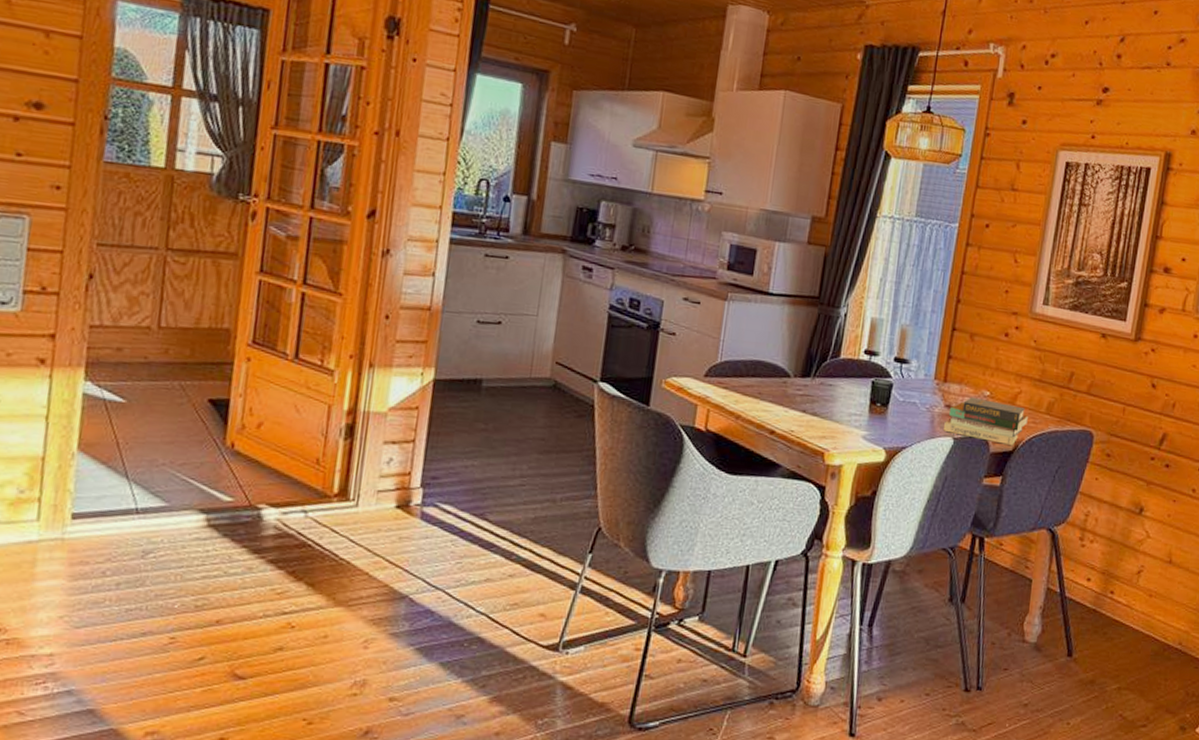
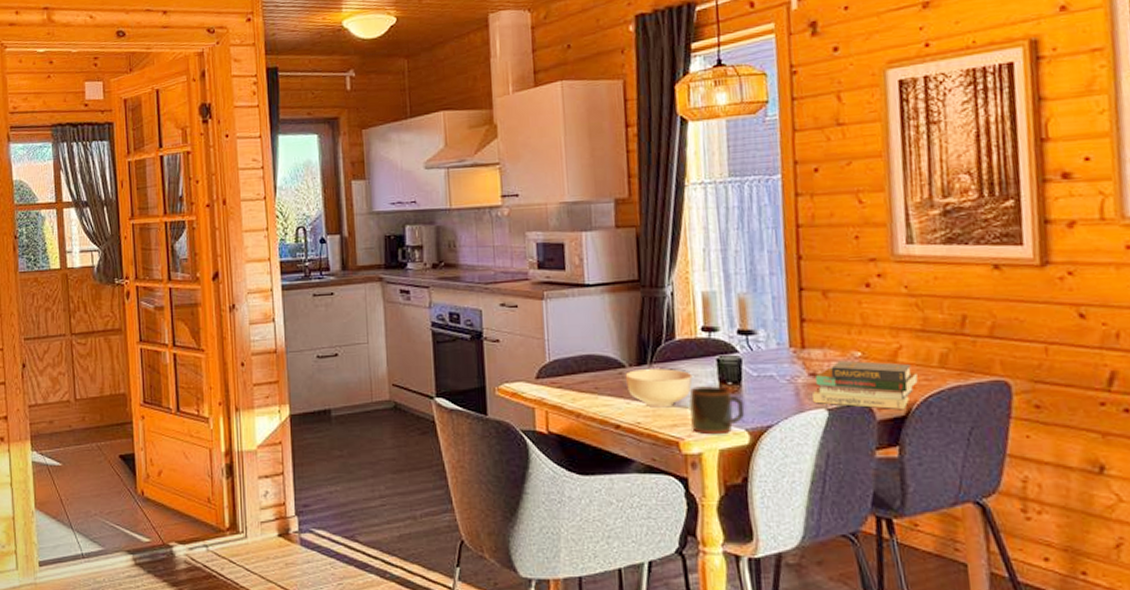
bowl: none [787,381,848,420] -> present [625,369,693,408]
mug: none [838,403,887,450] -> present [689,386,745,435]

